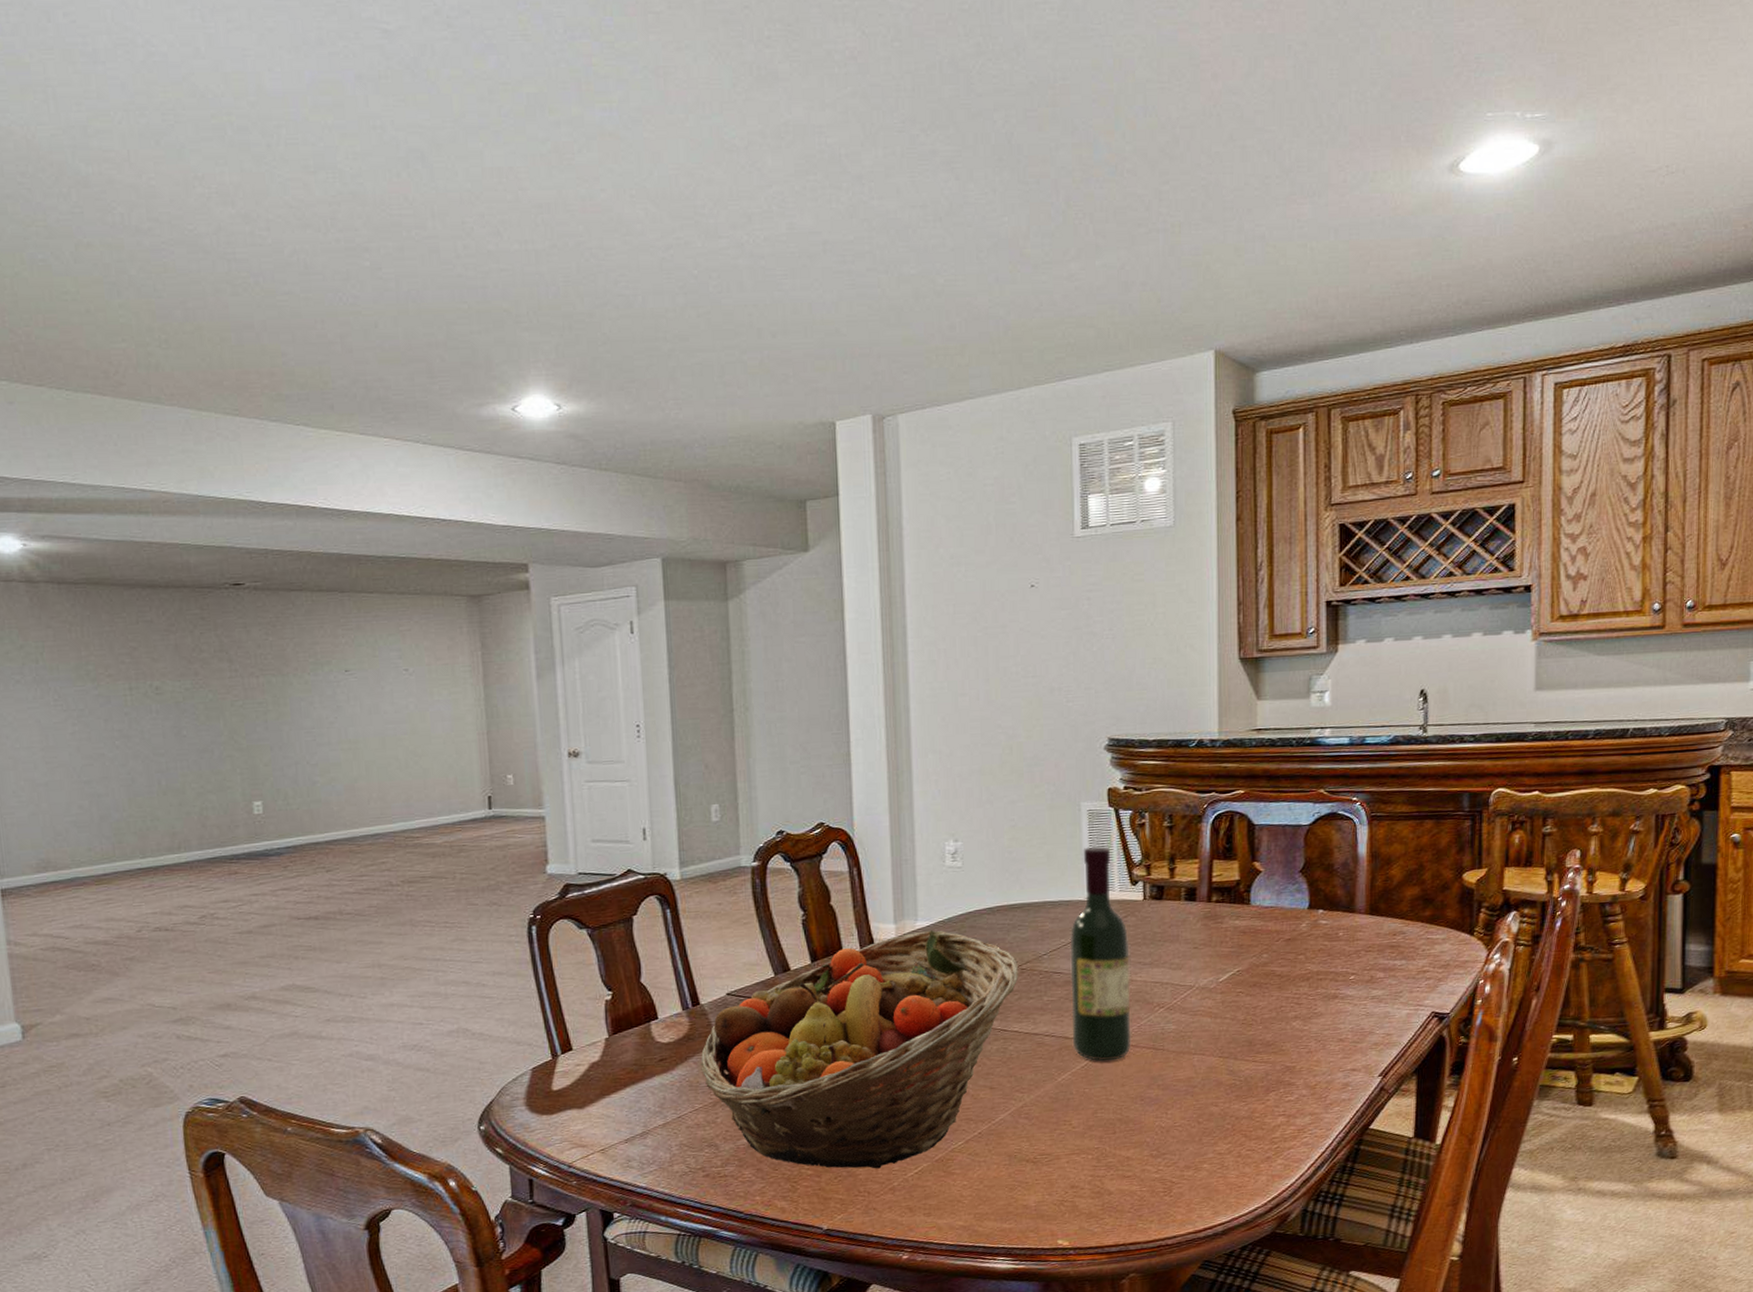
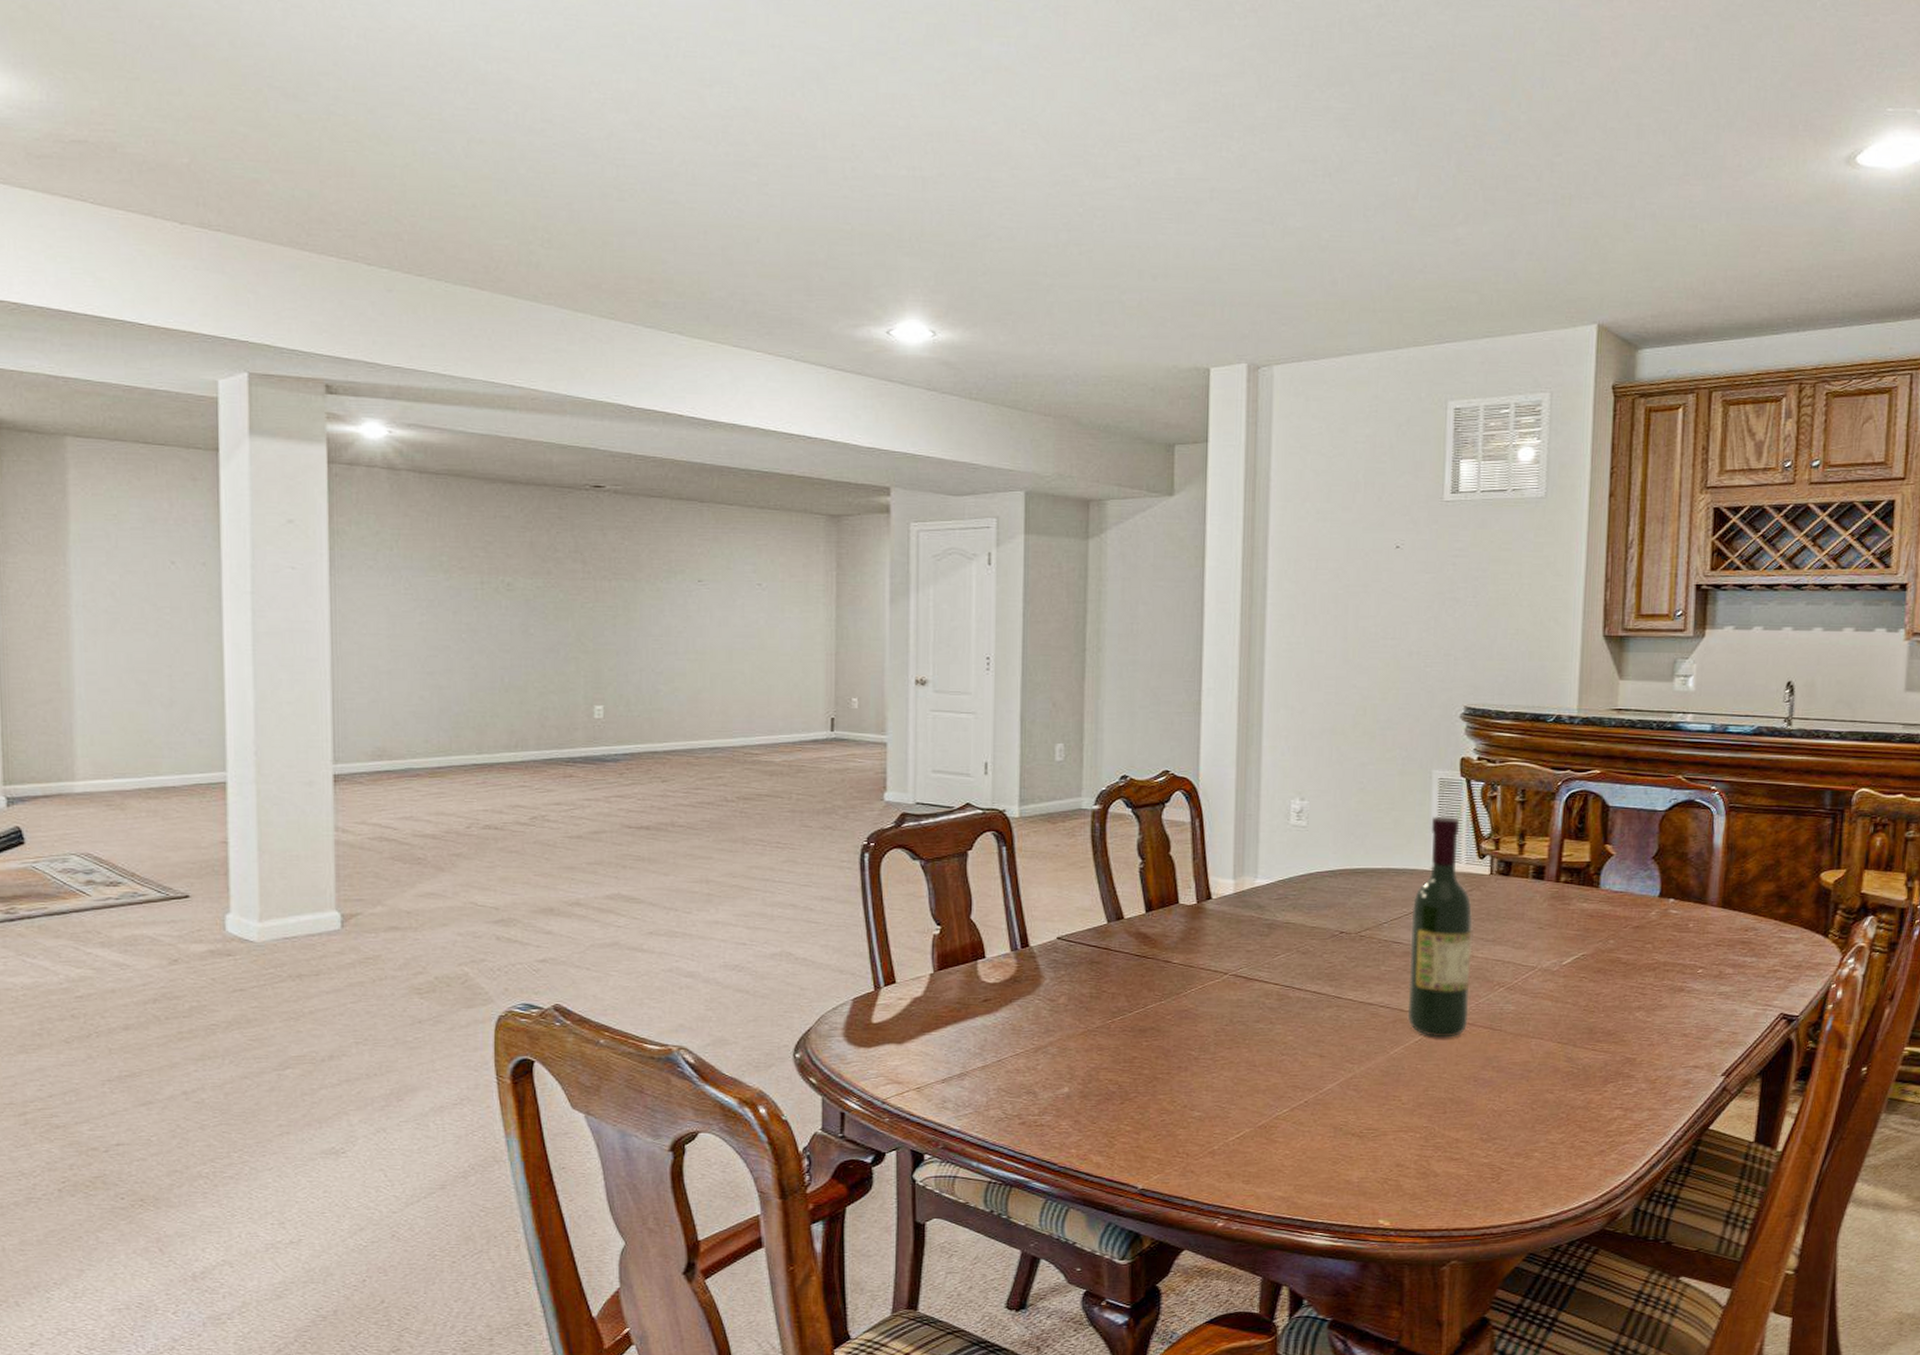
fruit basket: present [701,930,1019,1169] -> none [1025,889,1358,1131]

